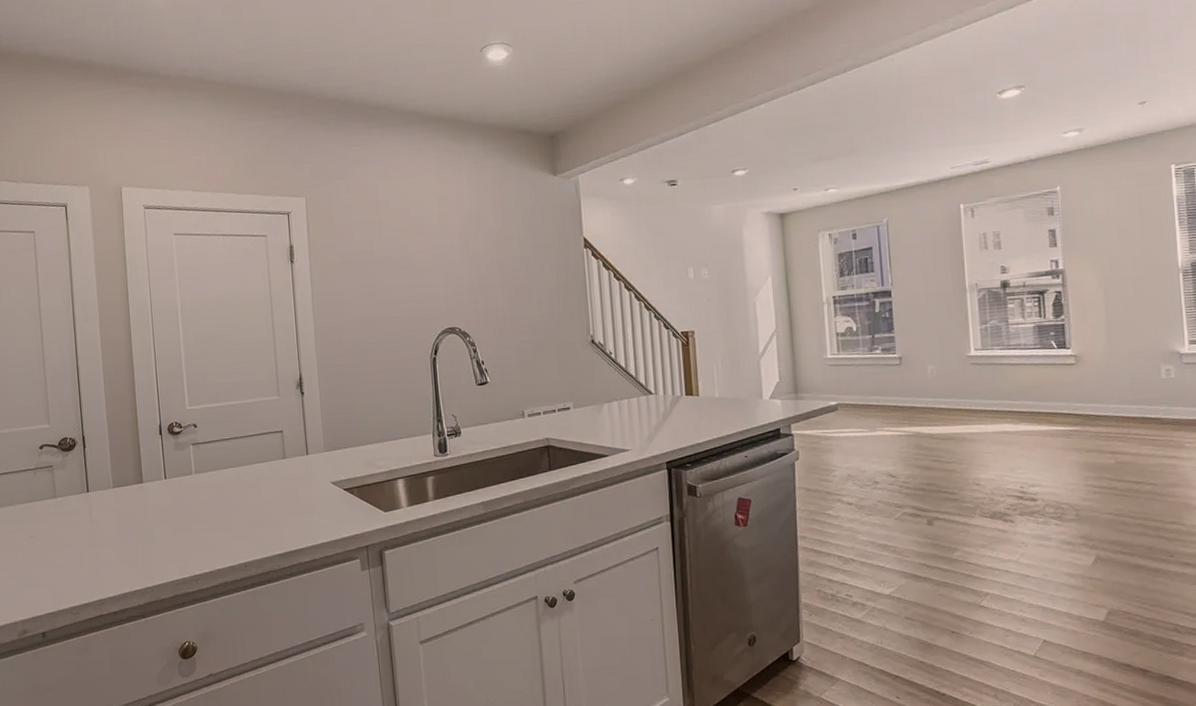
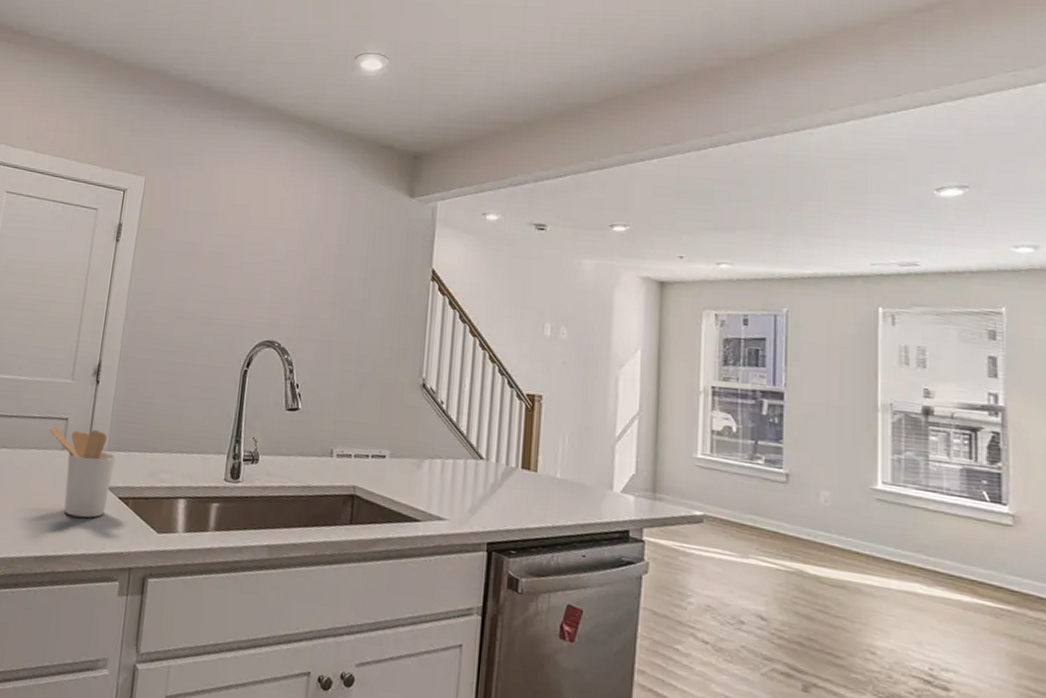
utensil holder: none [268,435,334,514] -> present [50,426,116,518]

